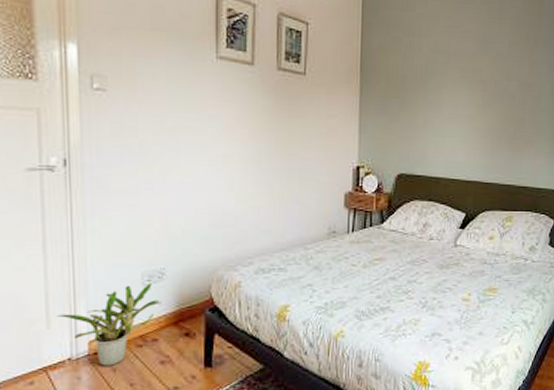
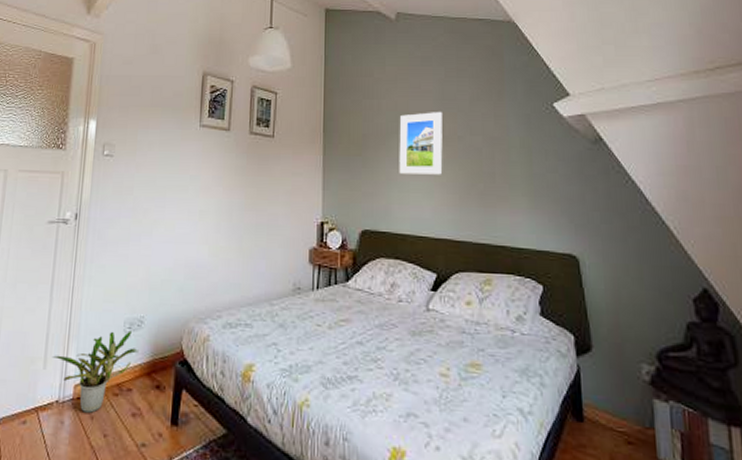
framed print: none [436,54,482,120] -> present [399,112,443,175]

